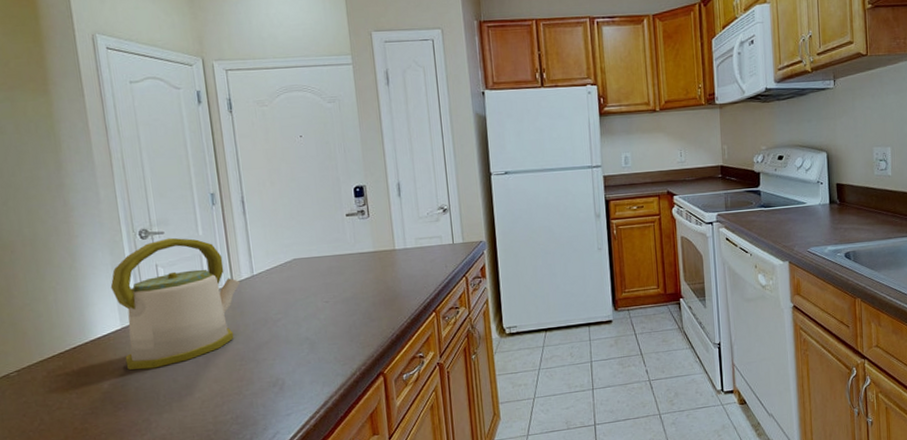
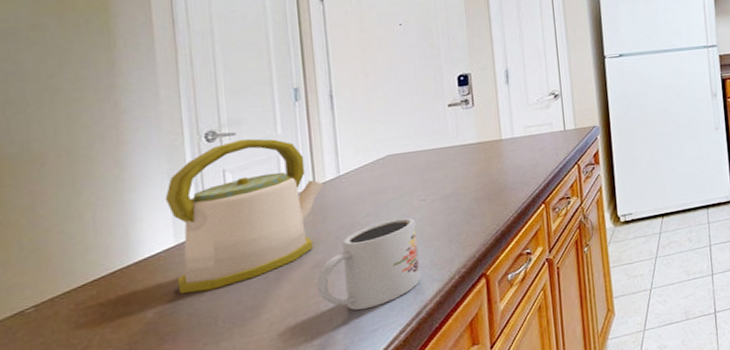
mug: none [238,316,327,396] -> present [316,218,421,311]

